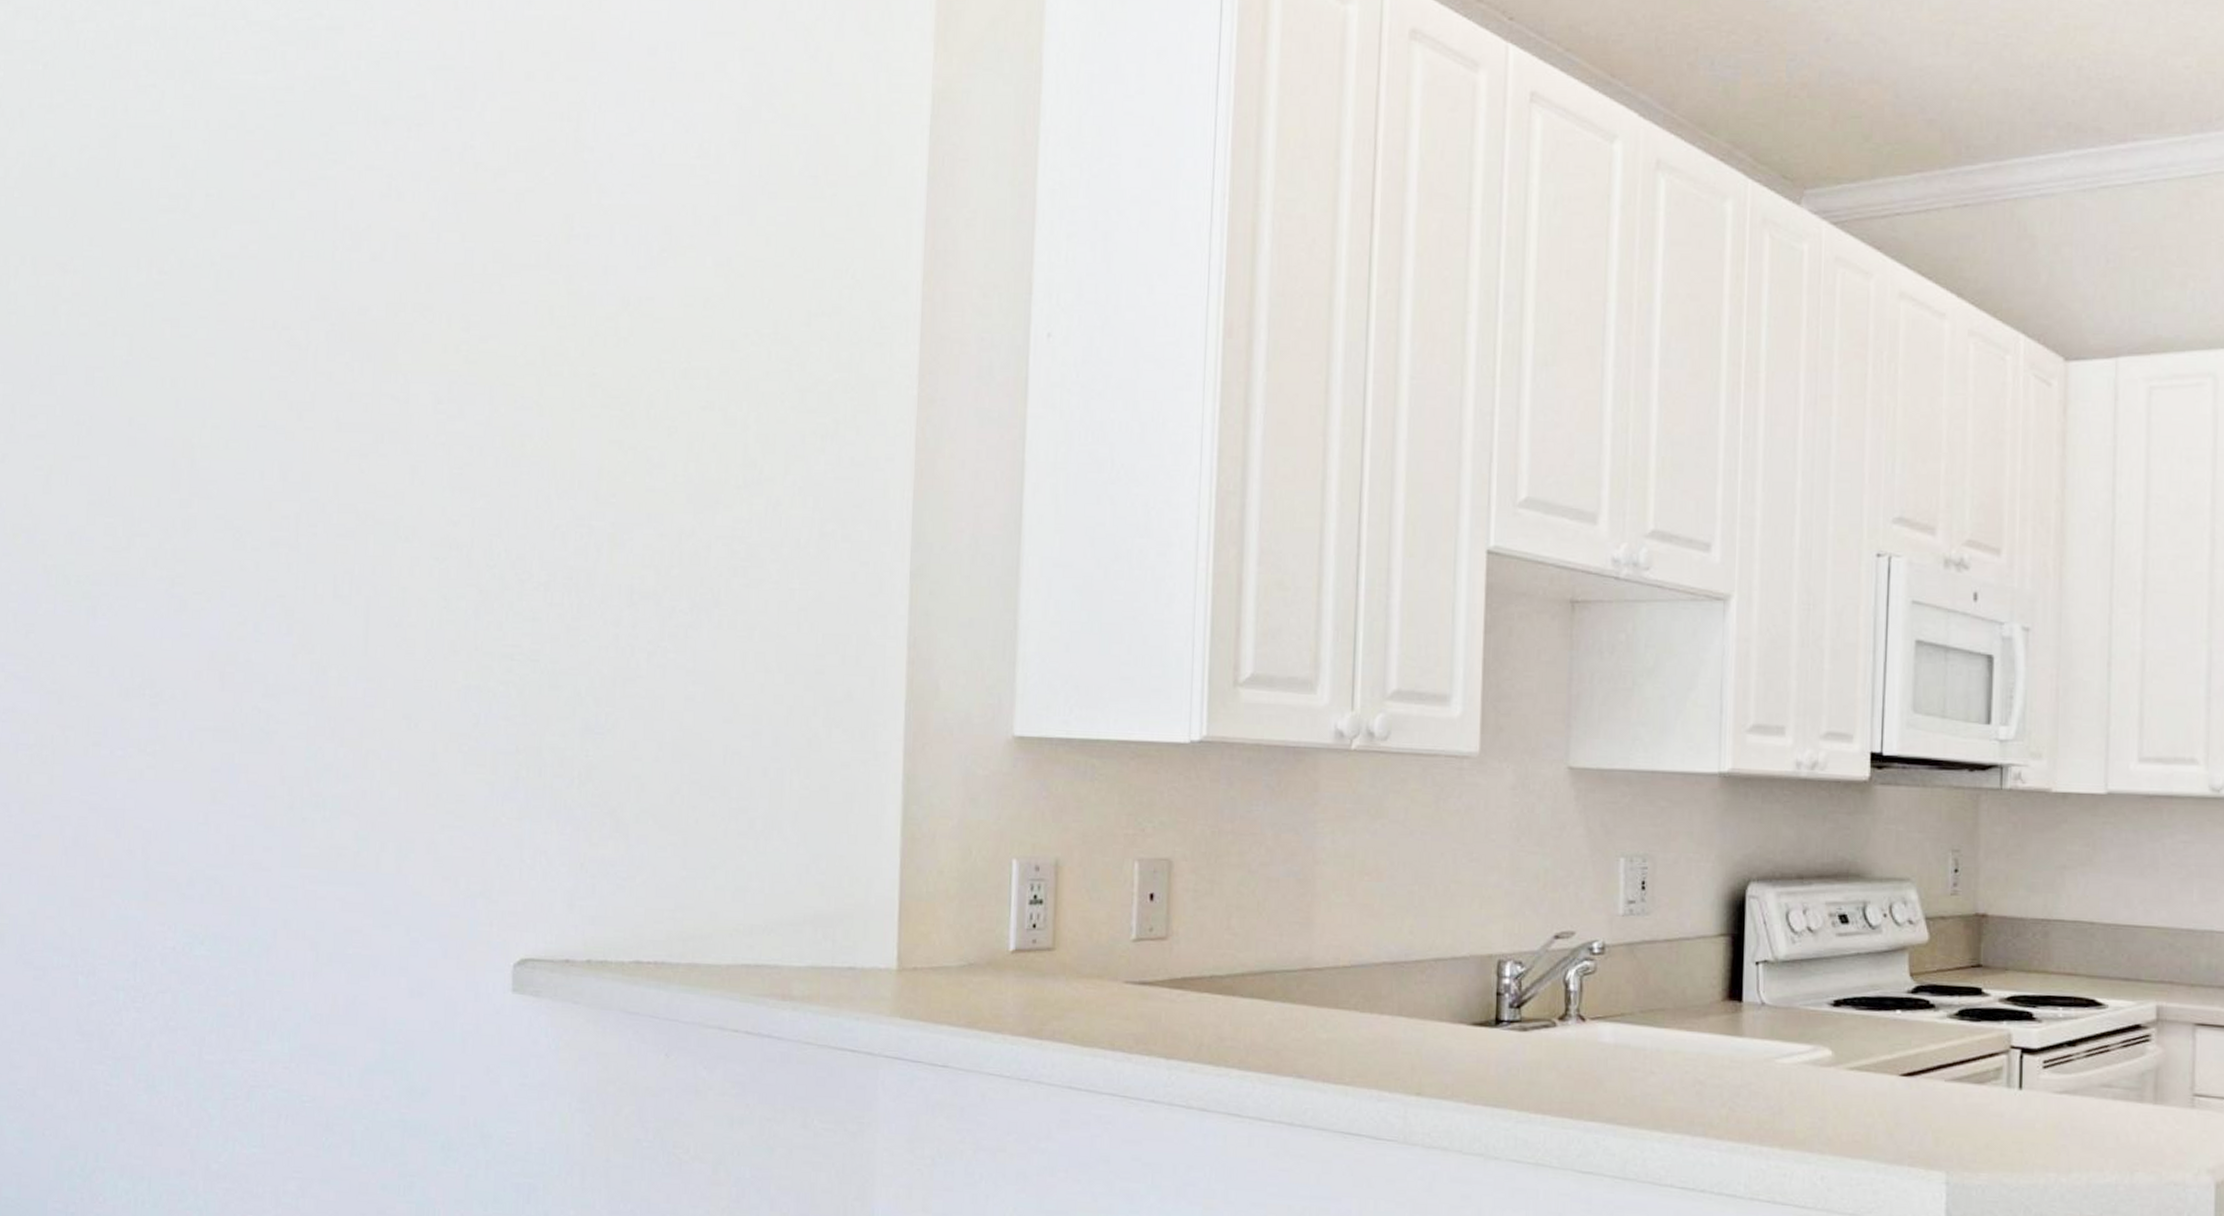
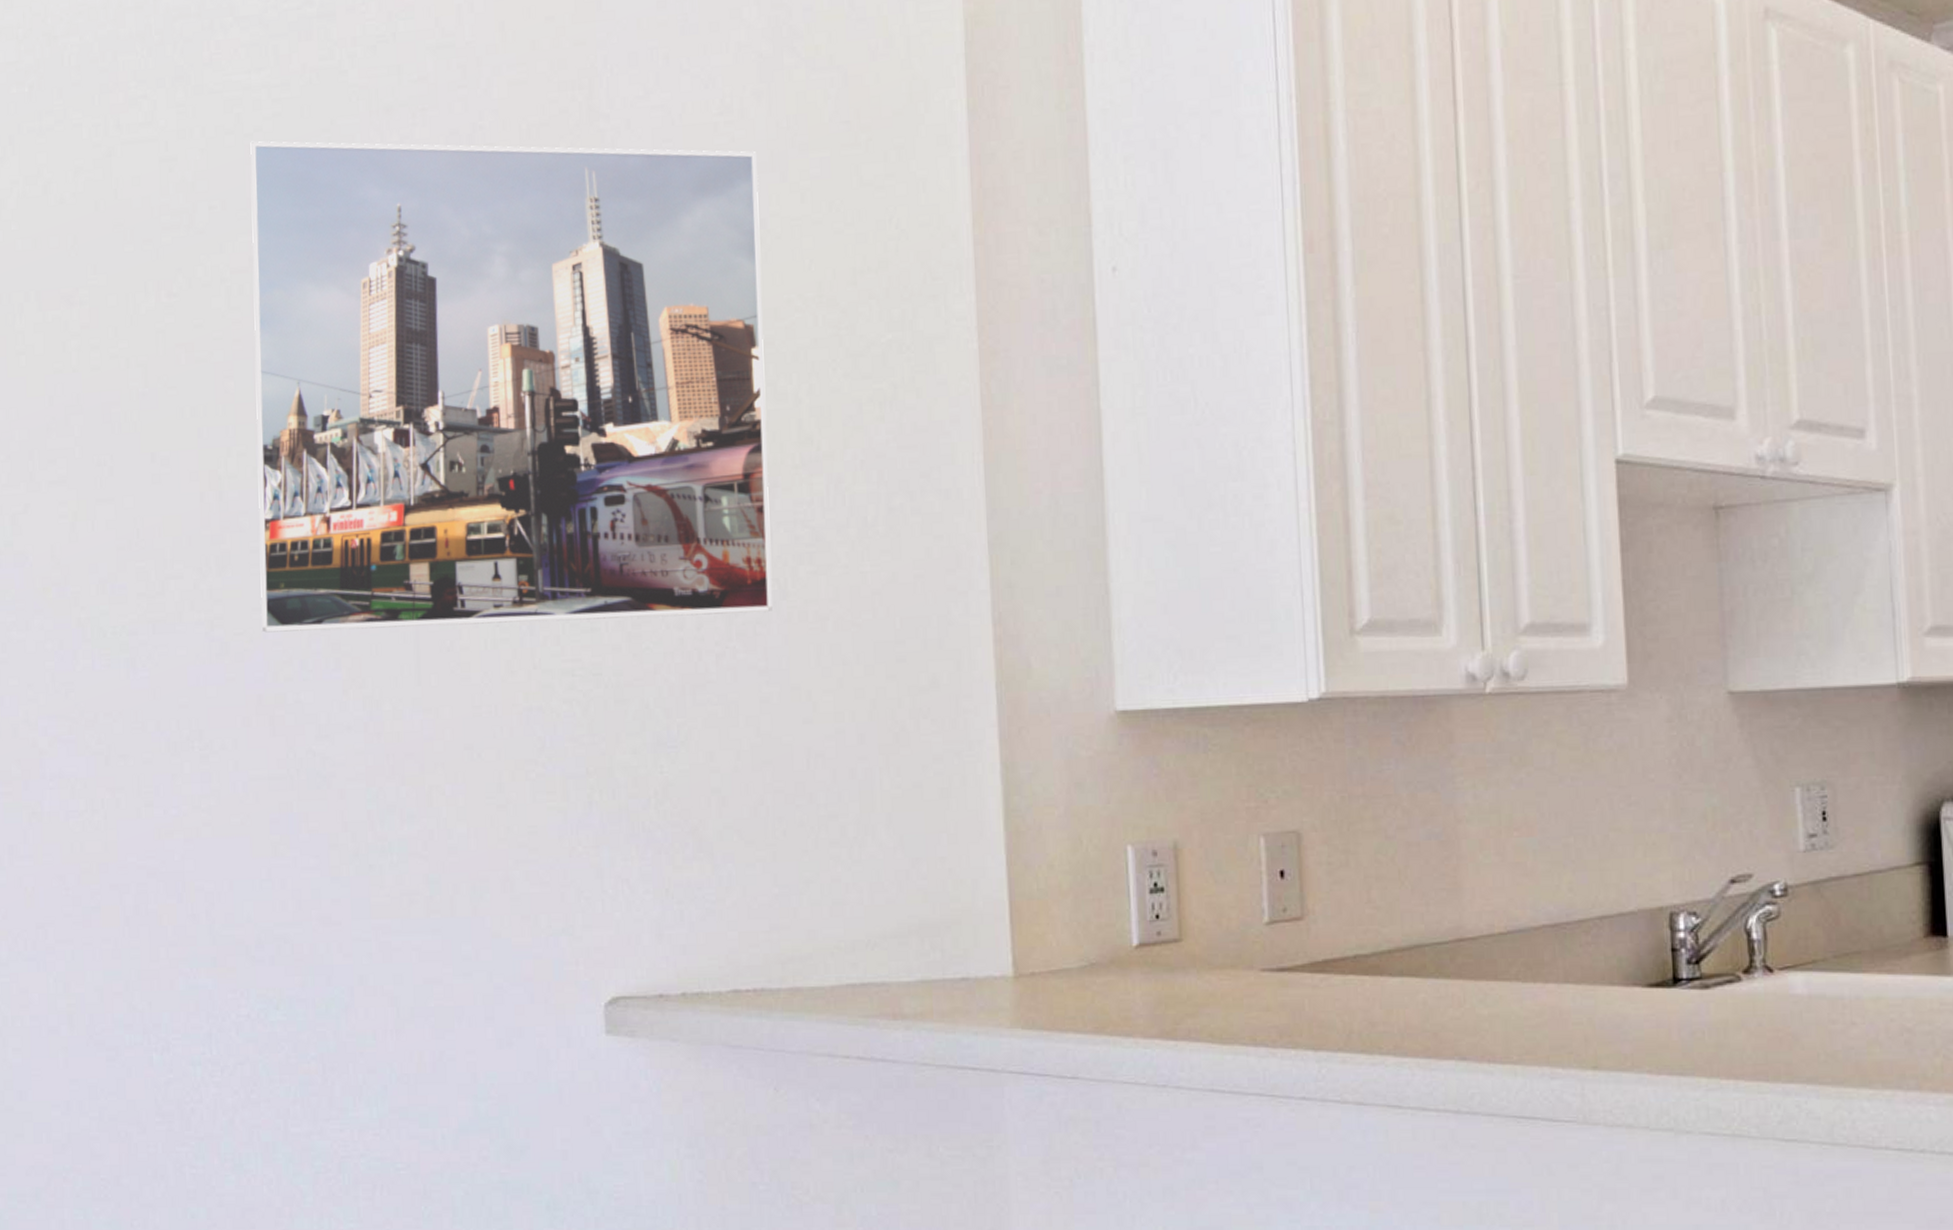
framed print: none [221,137,728,617] -> present [250,141,772,633]

